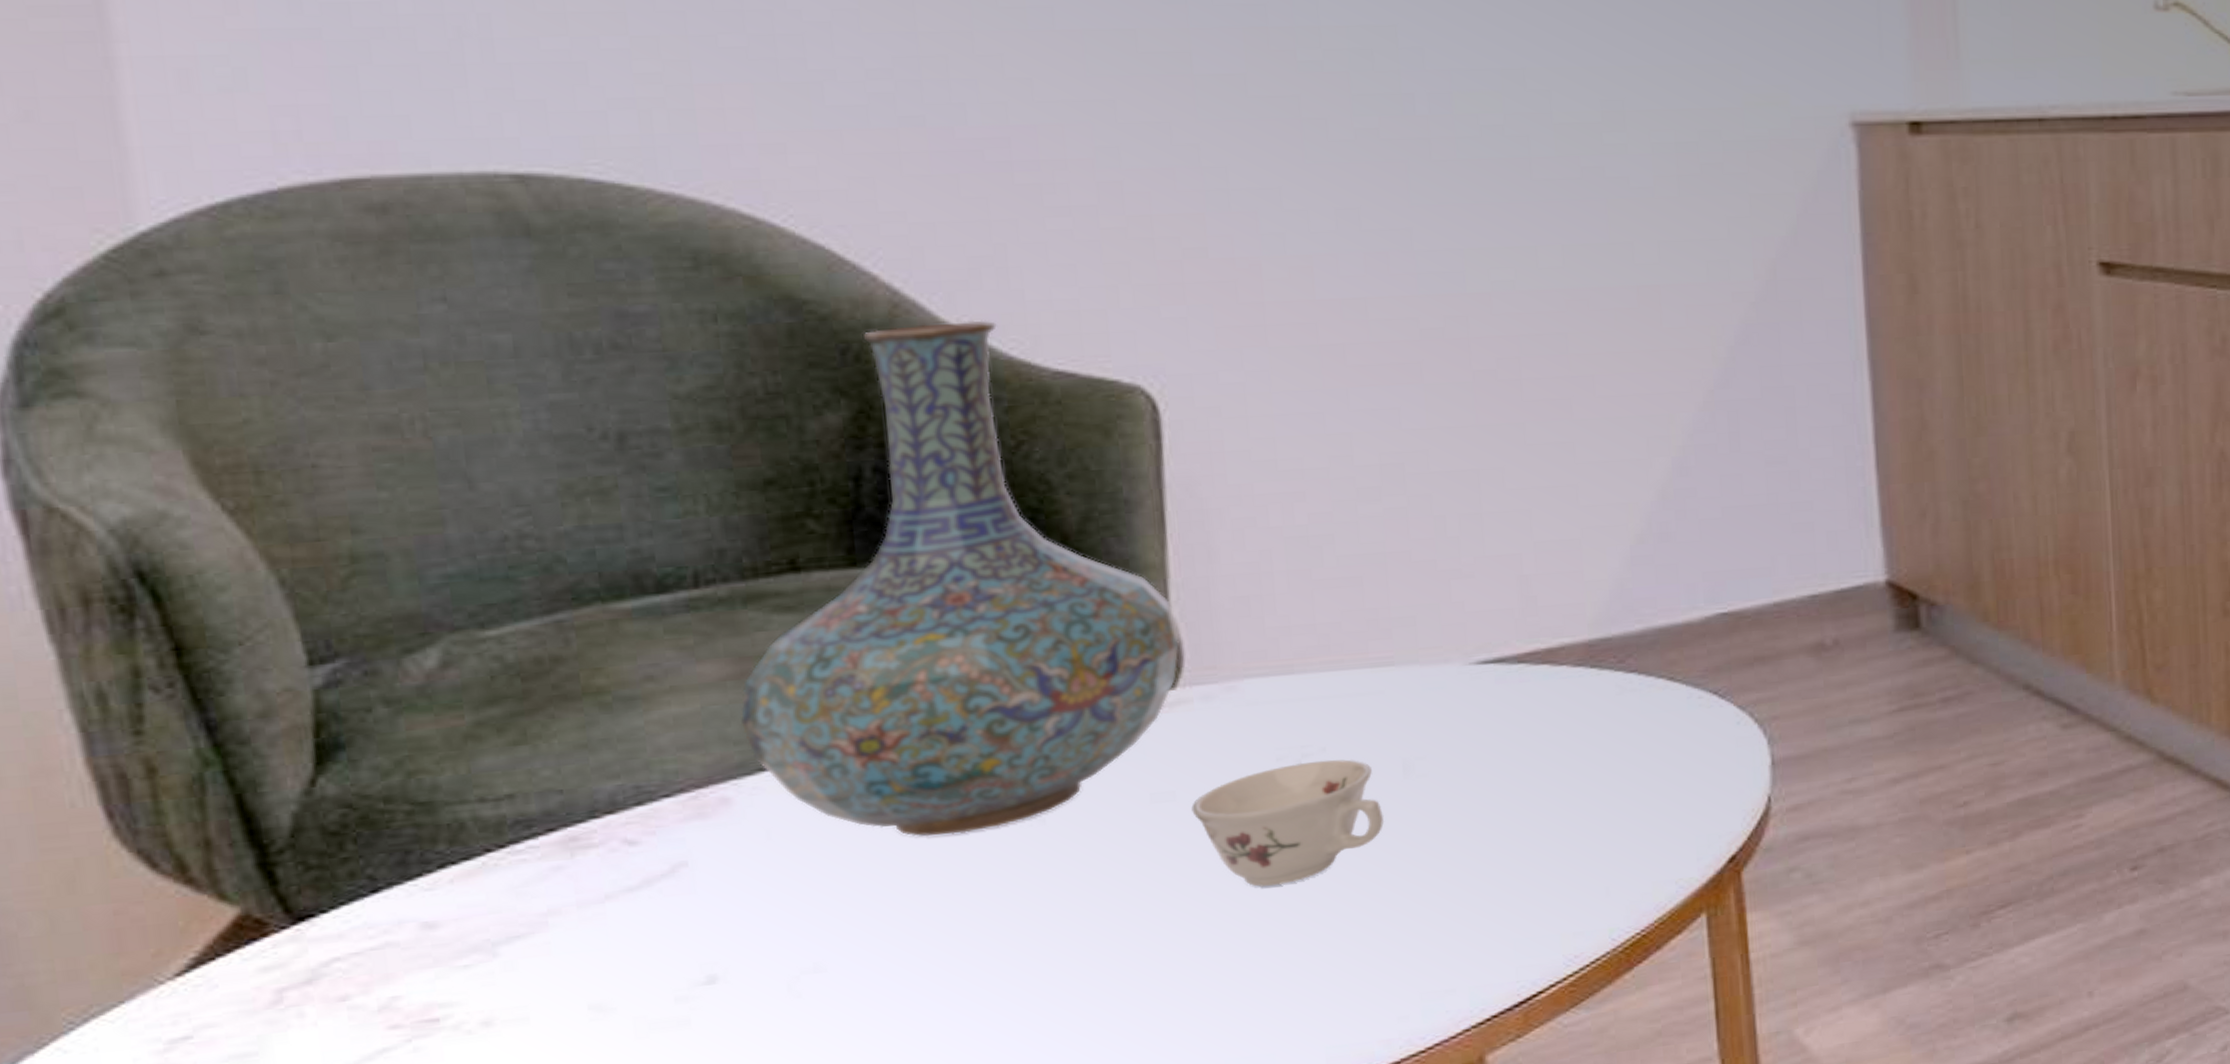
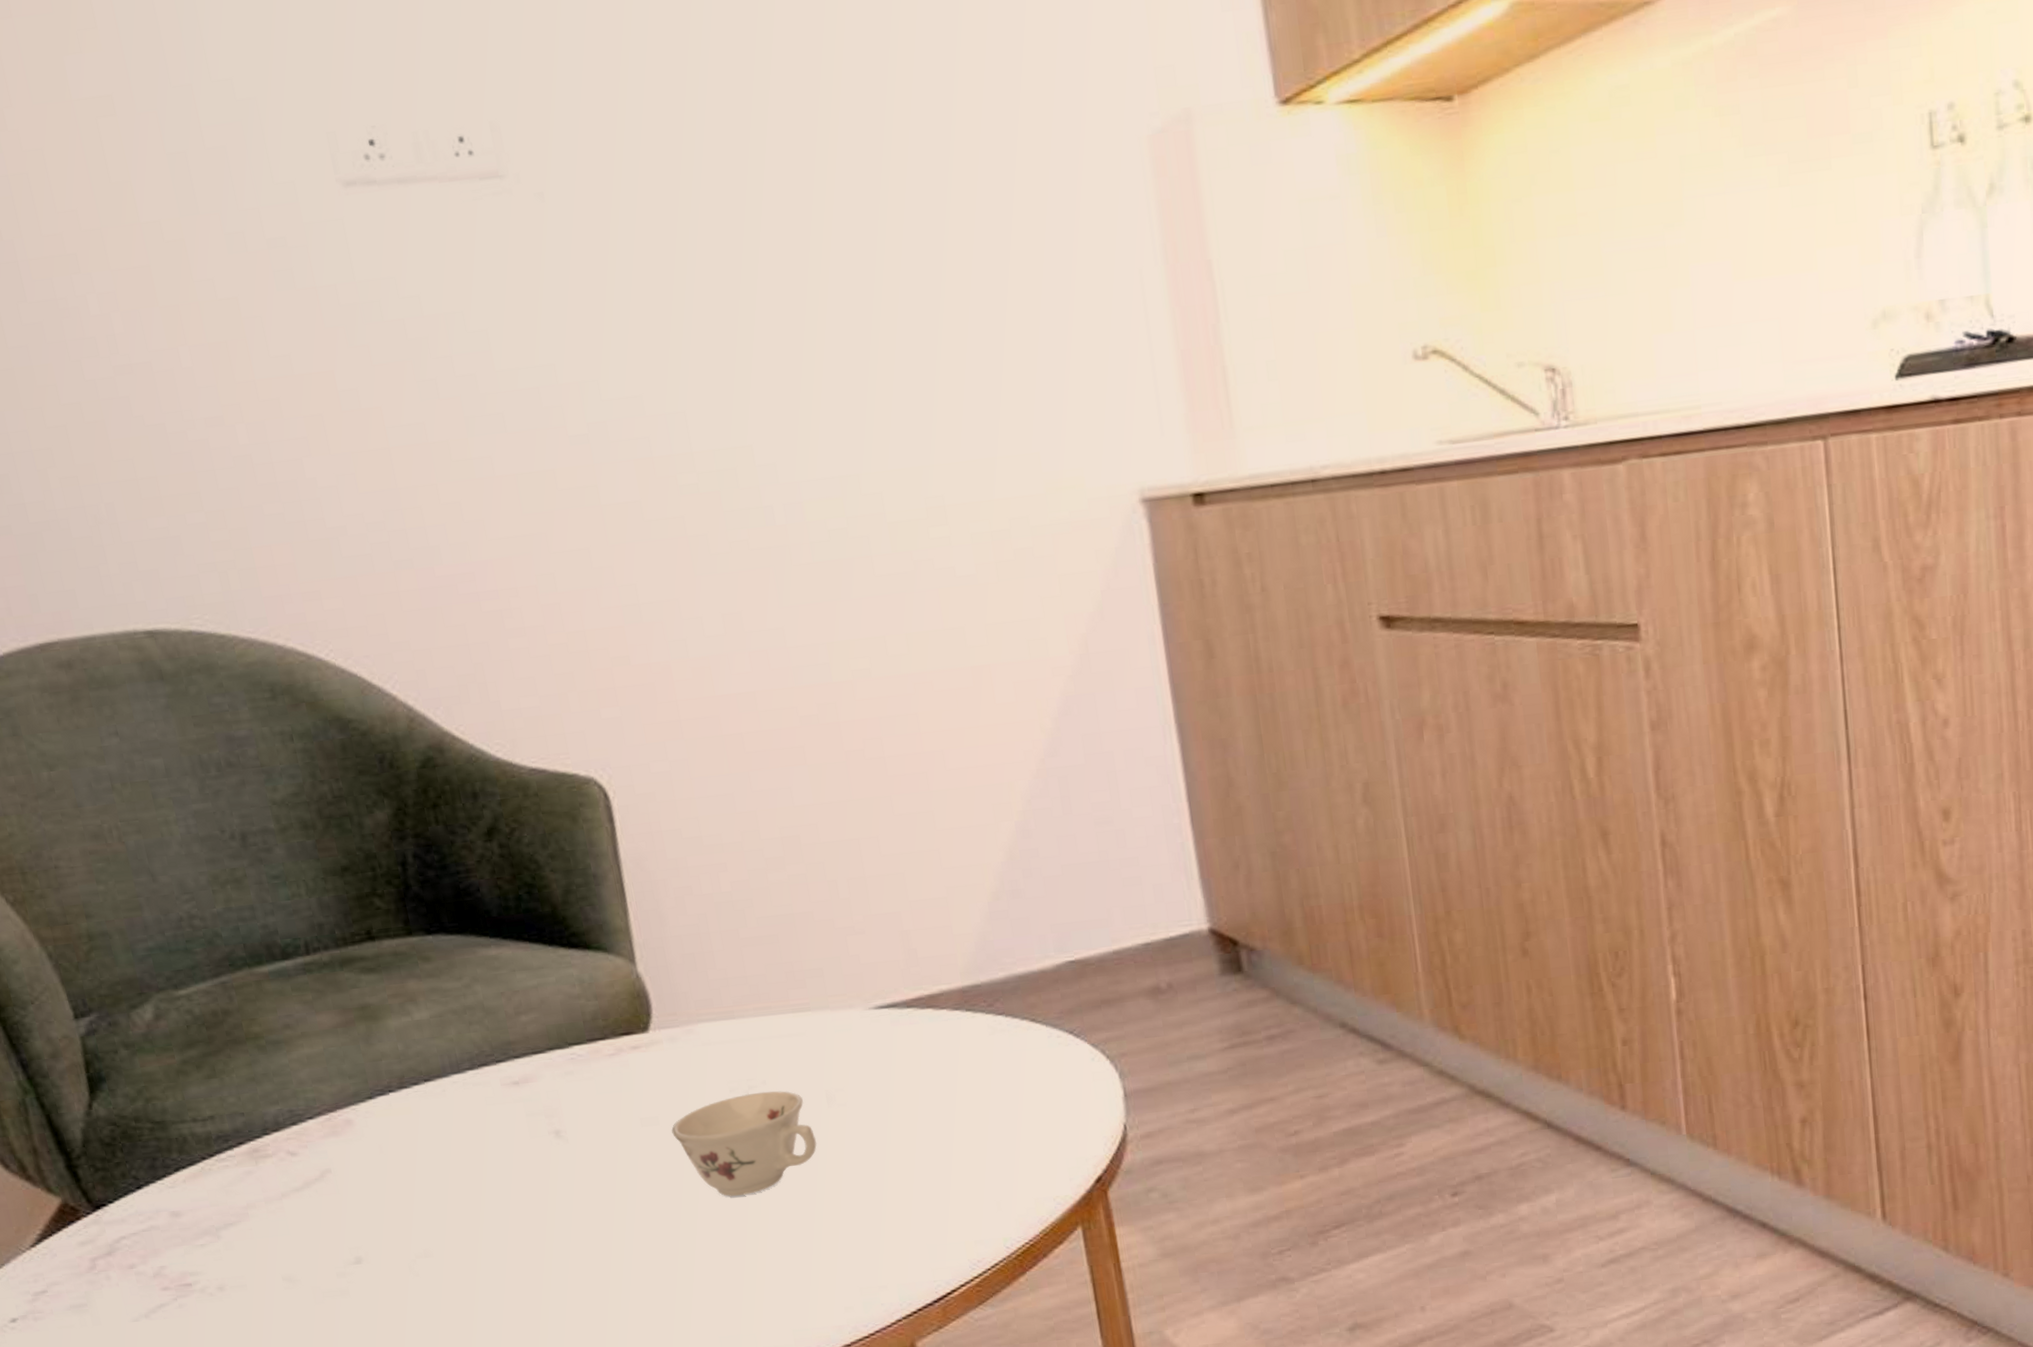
vase: present [739,319,1181,837] -> none [349,728,649,1152]

